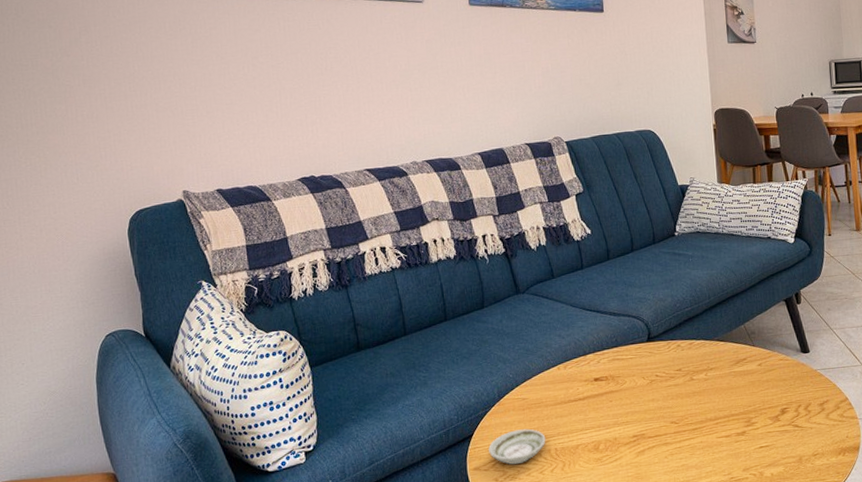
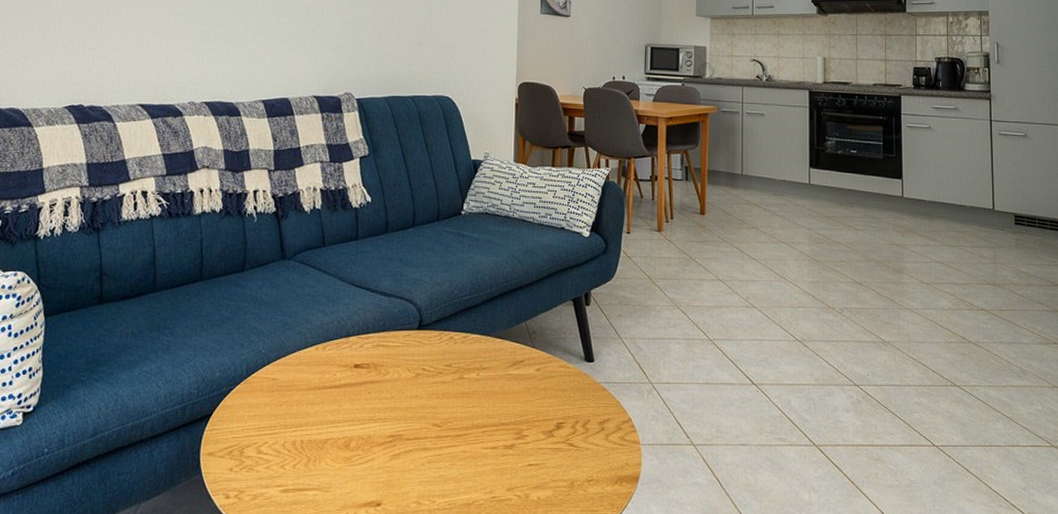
saucer: present [488,429,546,465] -> none [227,414,293,455]

